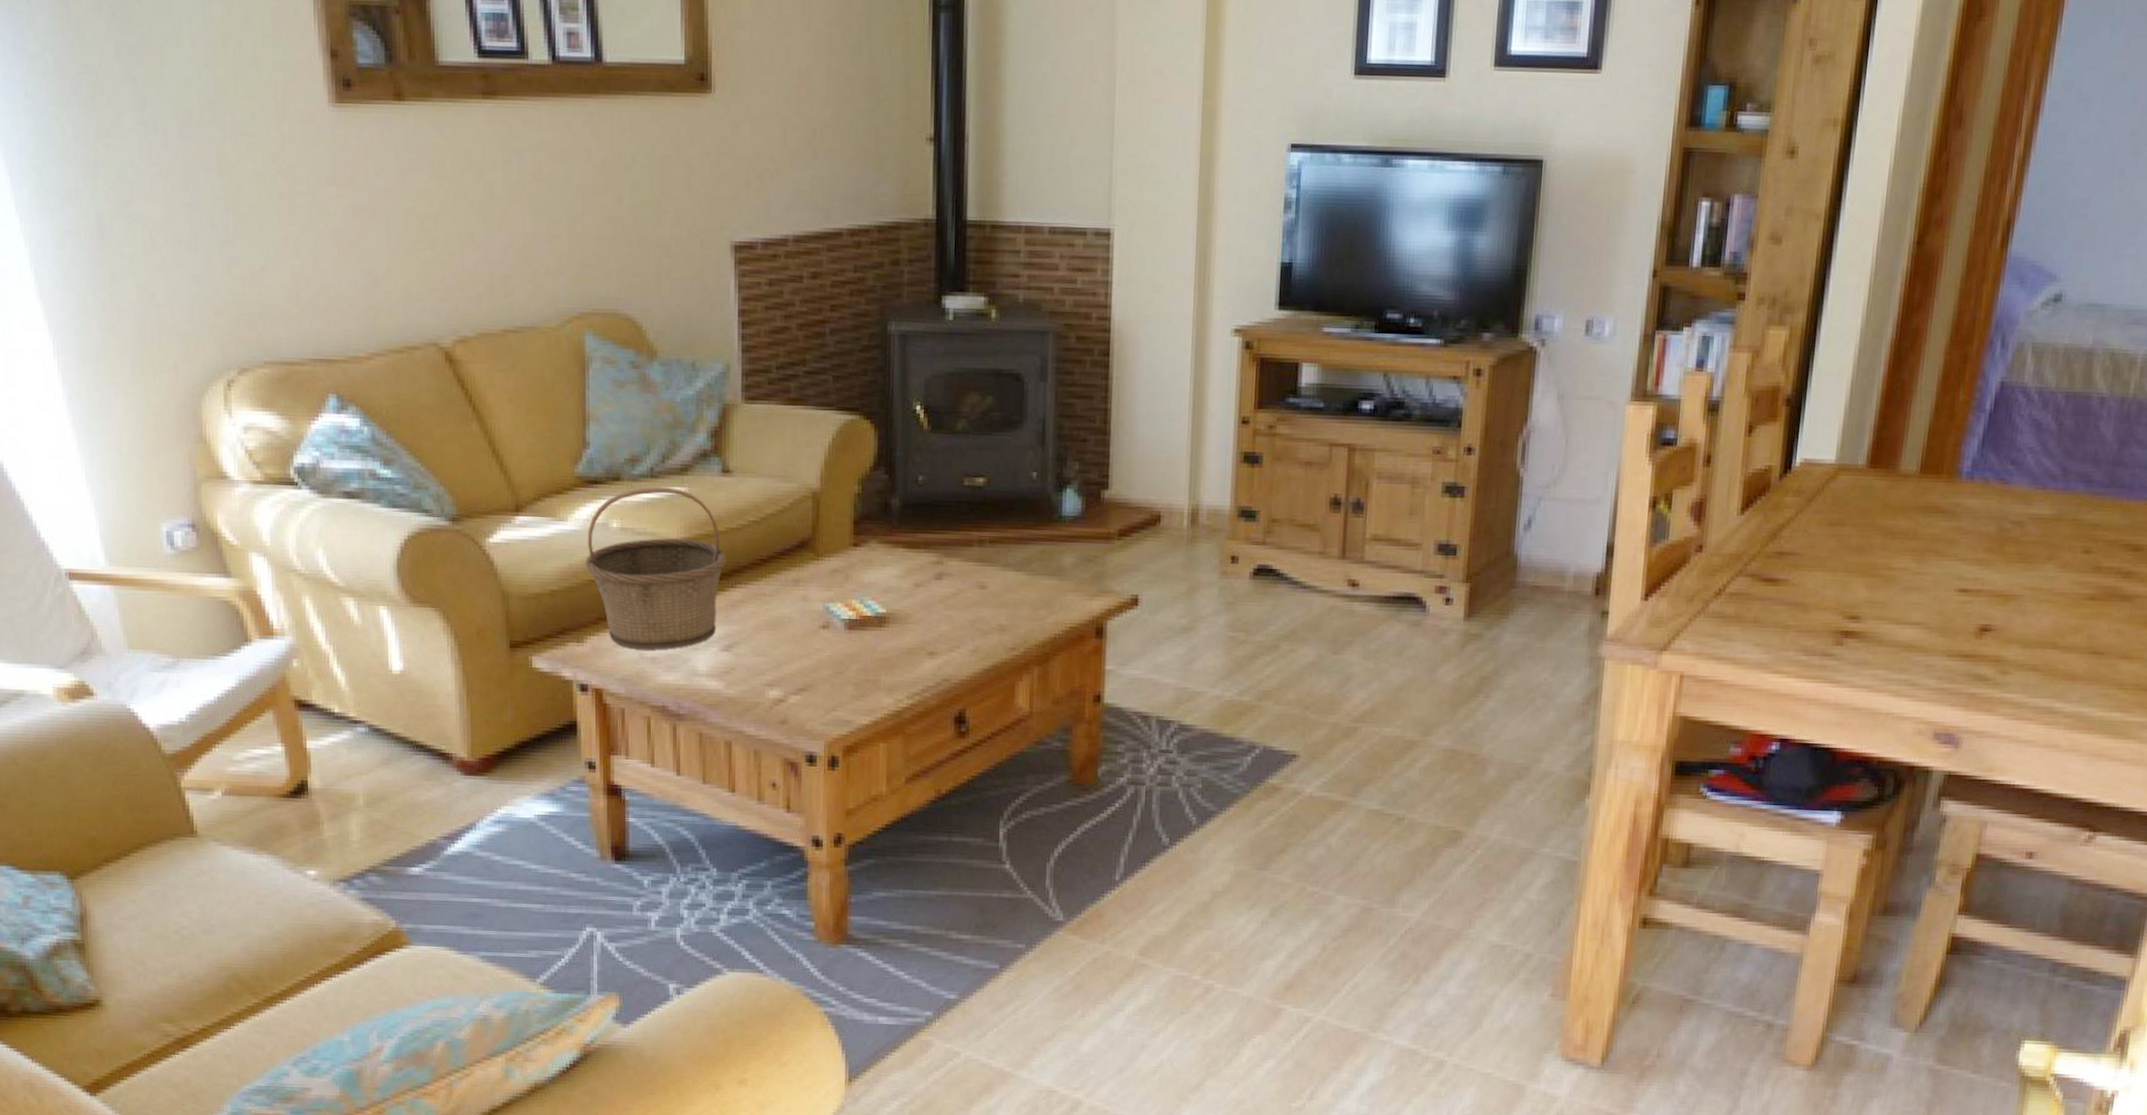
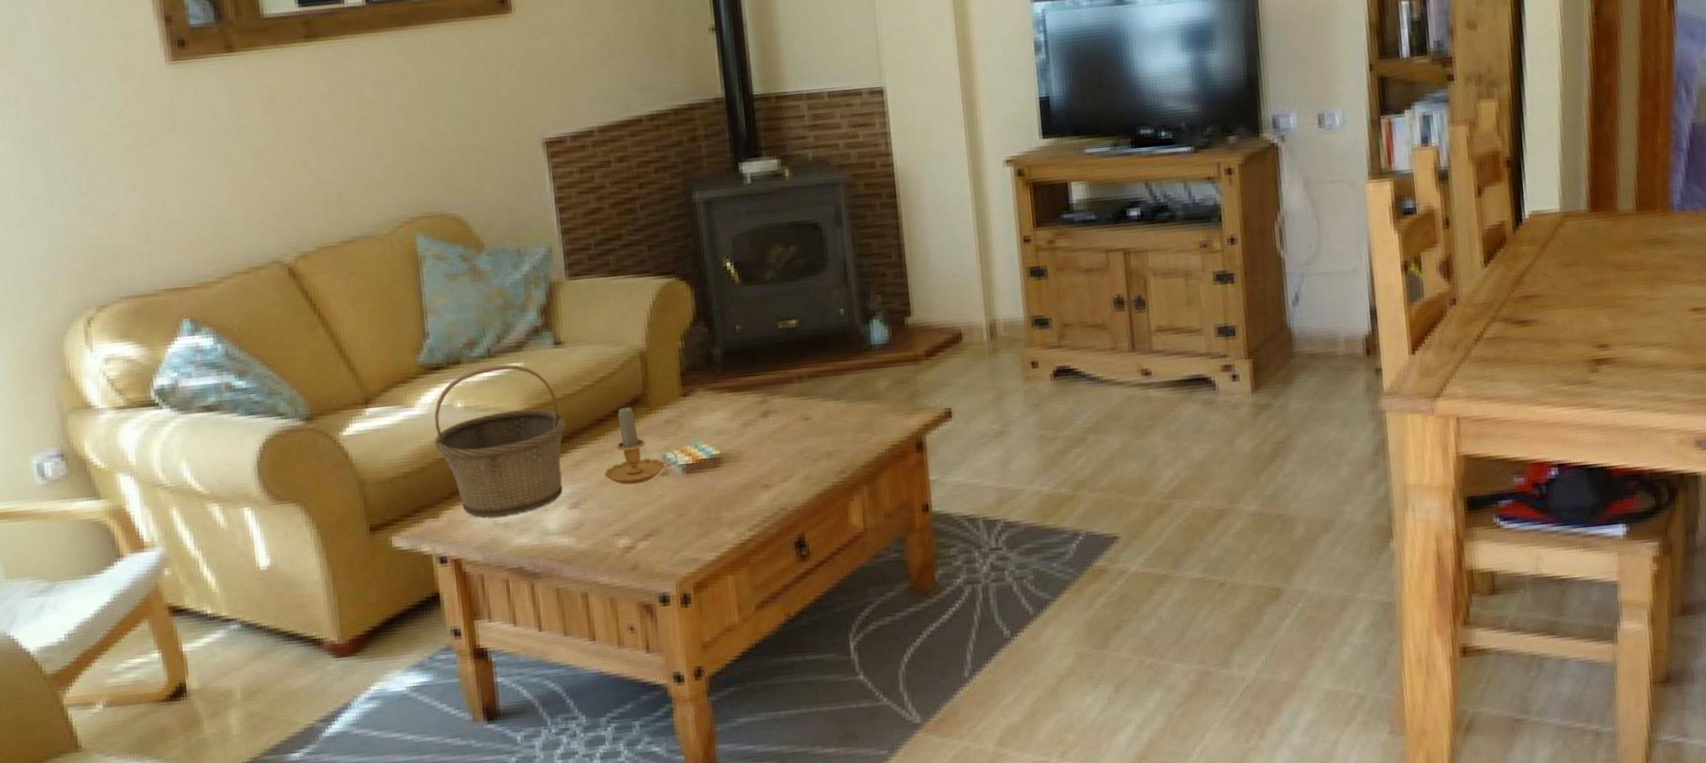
candle: none [761,548,842,634] -> present [604,405,678,485]

